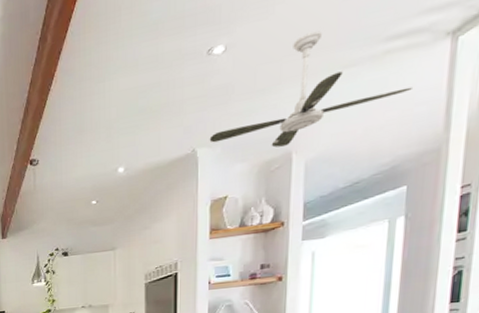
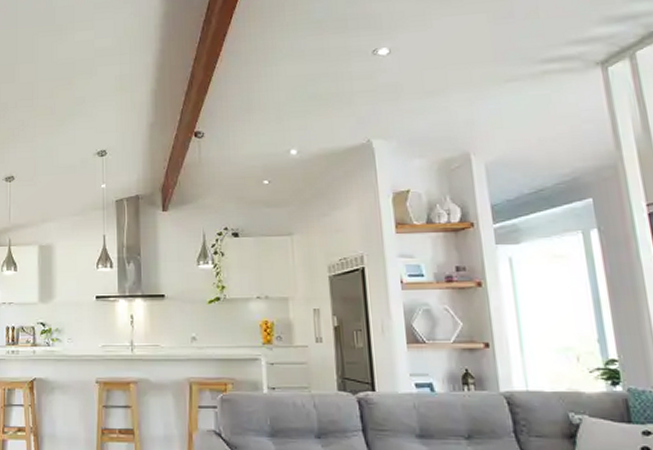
ceiling fan: present [209,30,412,148] -> none [384,46,576,147]

